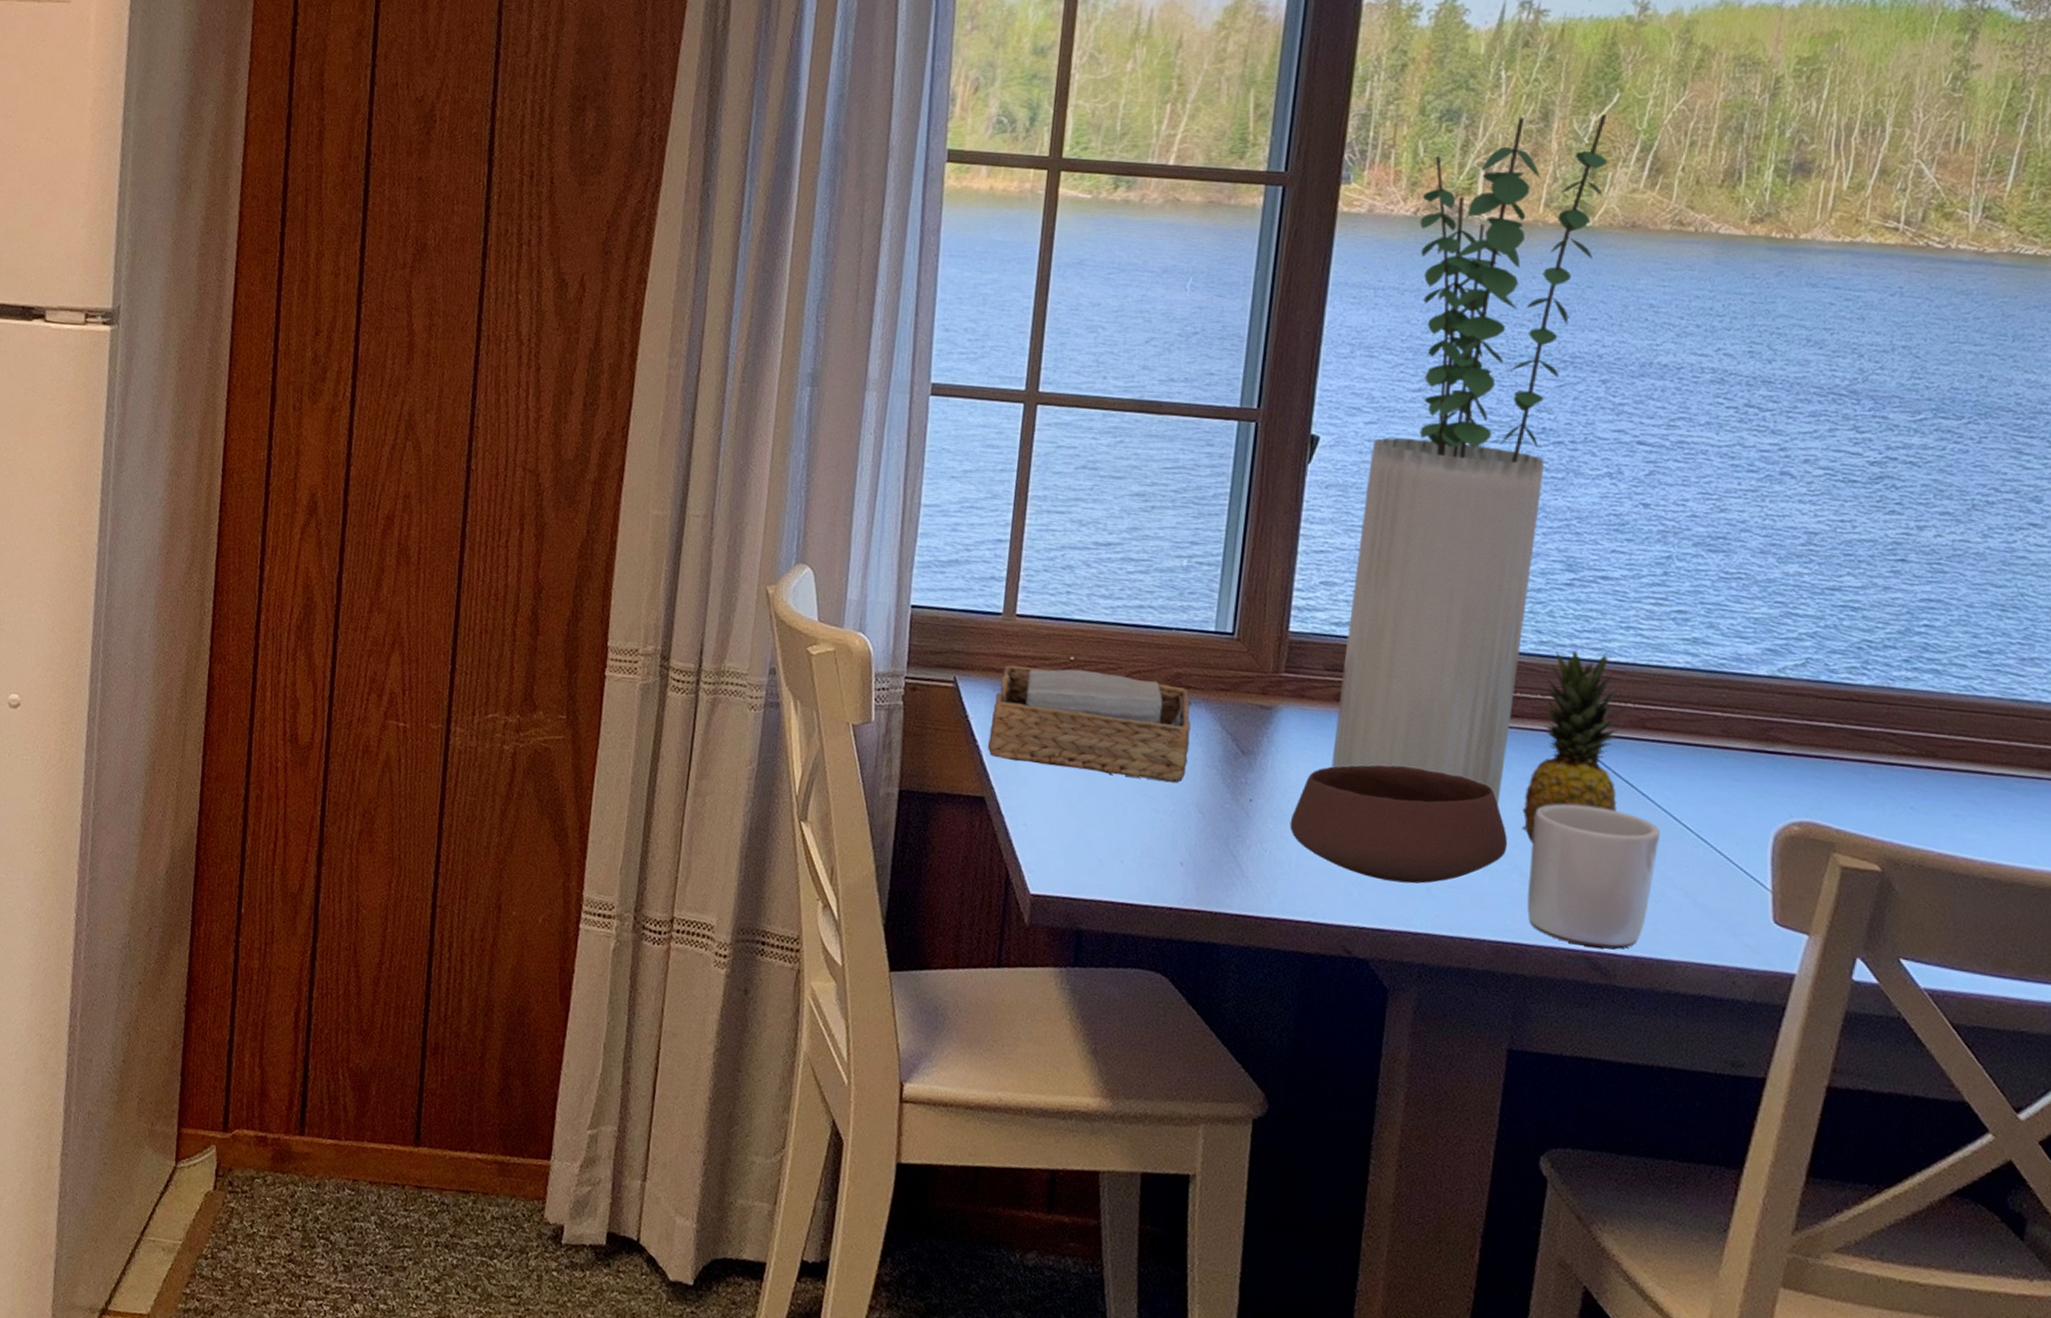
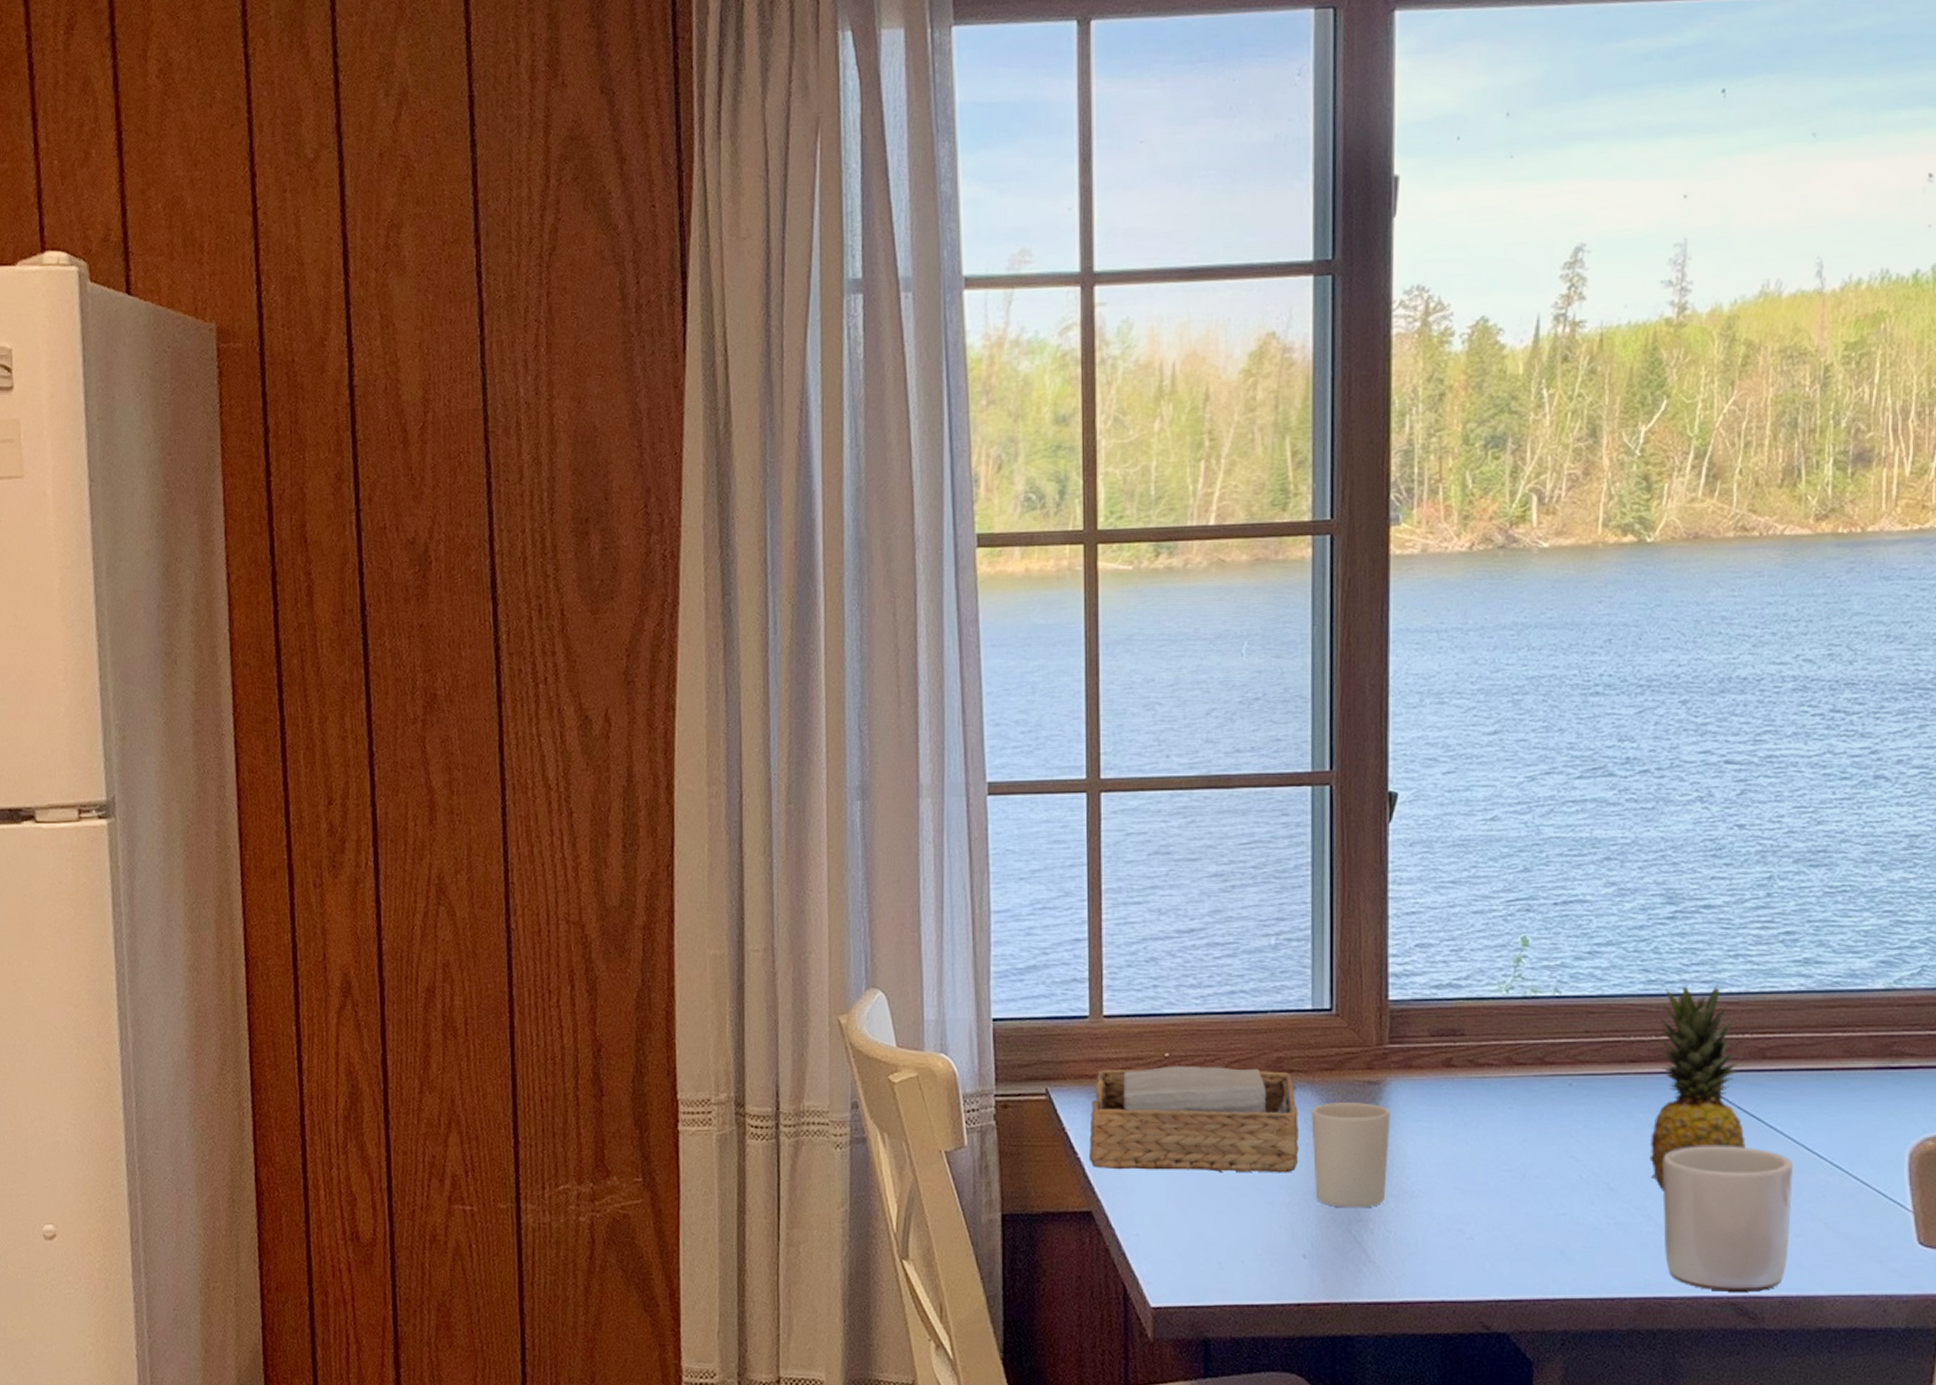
mug: none [1199,721,1279,825] -> present [1311,1102,1390,1208]
bowl: present [1289,764,1508,884] -> none [1412,1126,1639,1249]
vase: present [1331,114,1607,805] -> none [1448,423,1661,1156]

